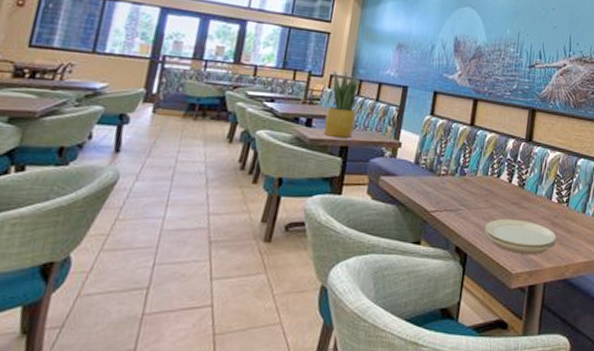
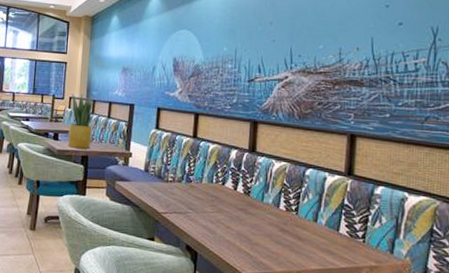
plate: present [484,218,556,254] -> none [213,223,286,258]

